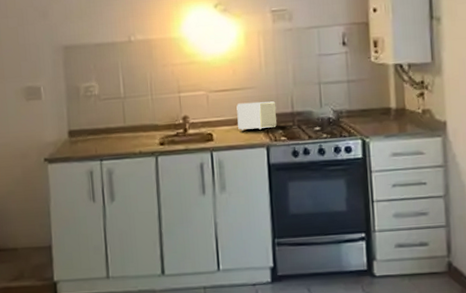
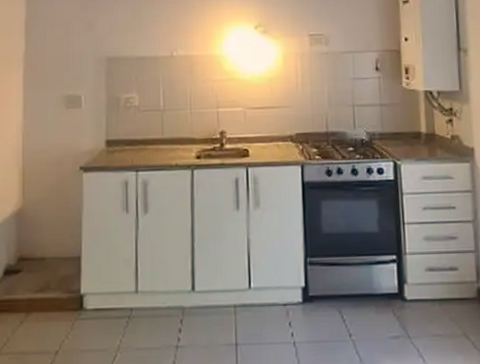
toaster: present [236,101,277,131] -> none [273,120,312,148]

